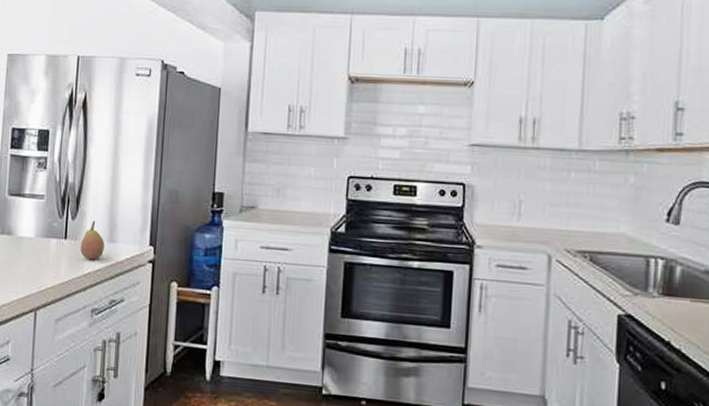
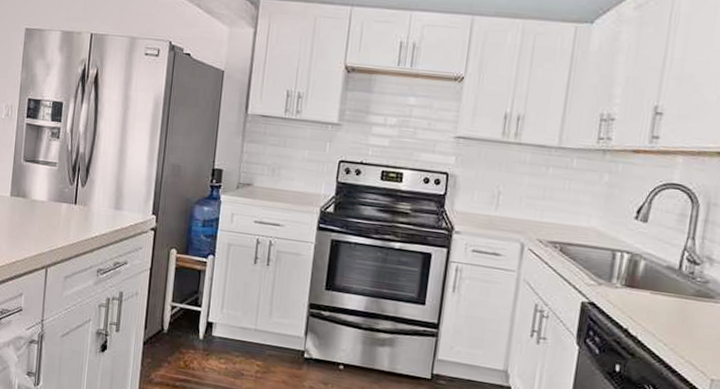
fruit: present [80,220,105,260] -> none [89,188,112,225]

